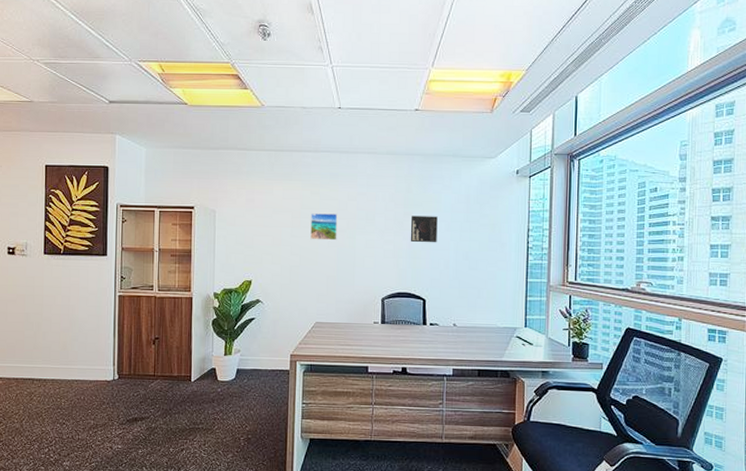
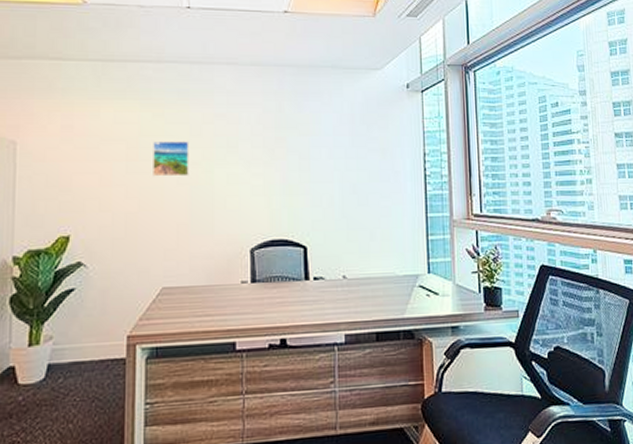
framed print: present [410,216,438,243] -> none [284,141,318,175]

